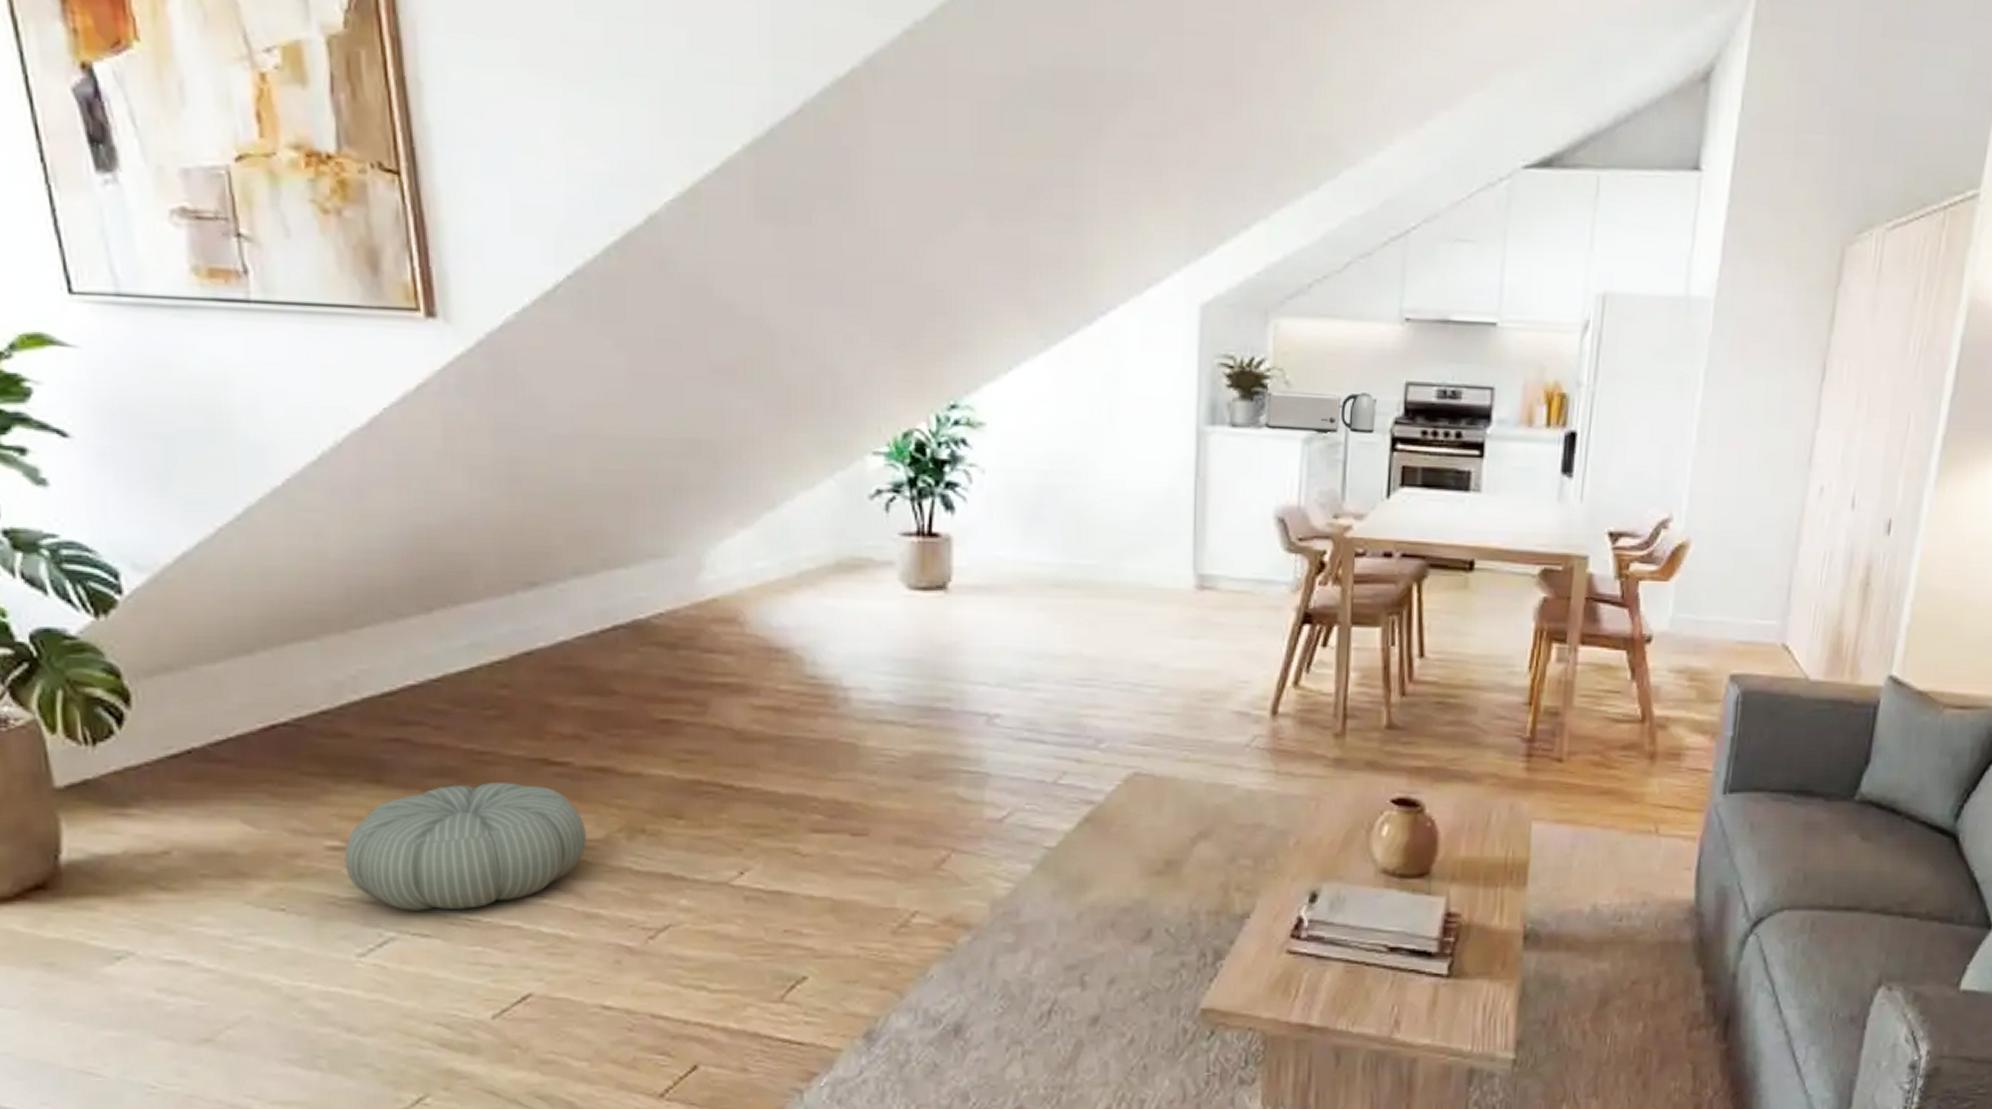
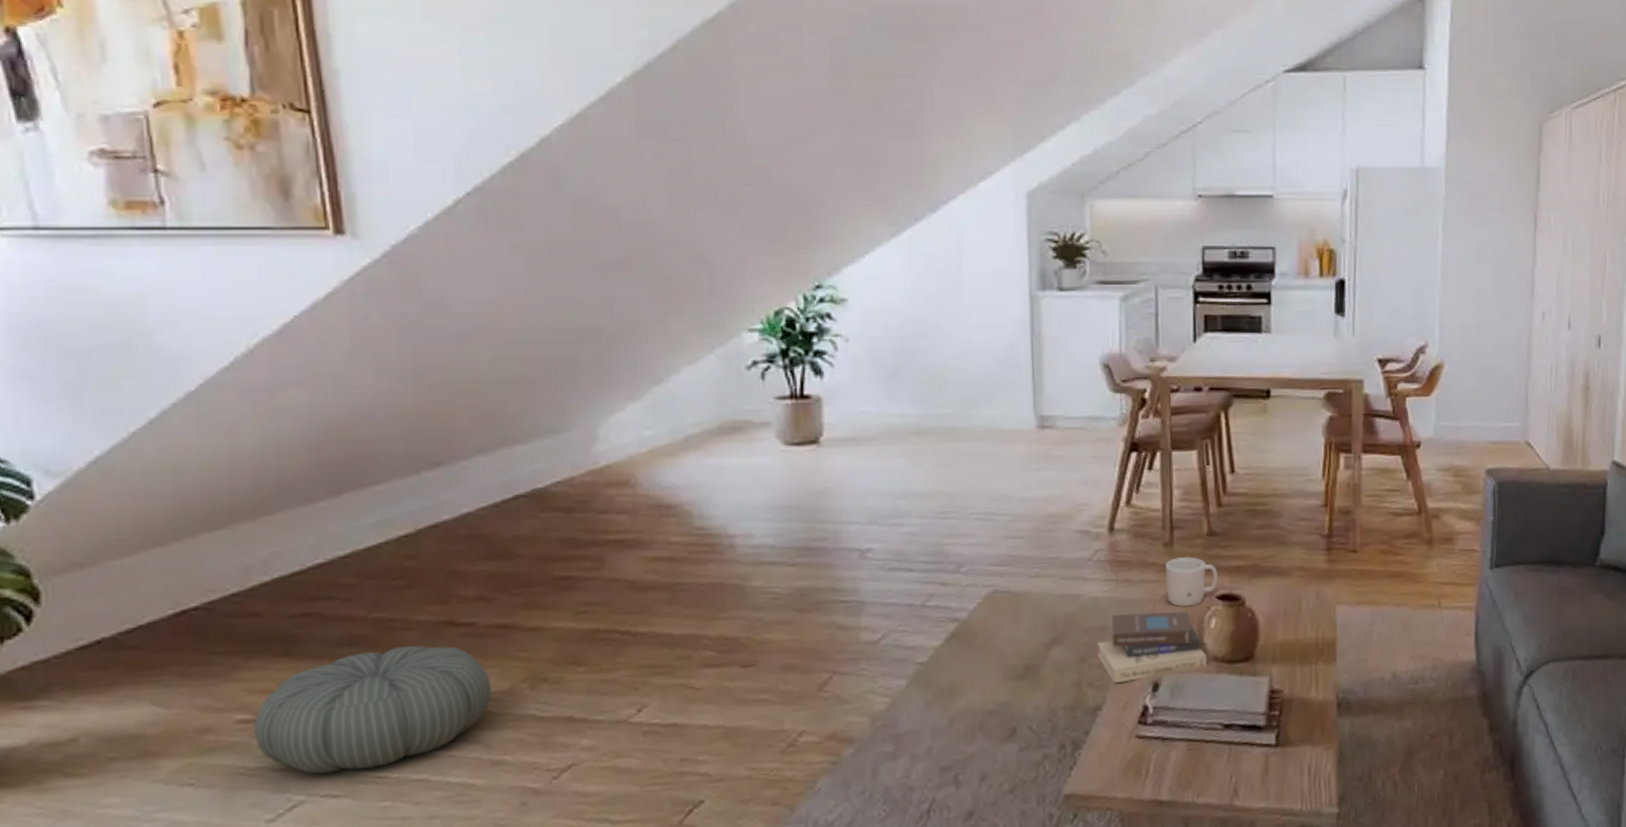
books: none [1248,811,1376,890] -> present [1097,611,1208,684]
toaster: present [1264,390,1342,434] -> none [1086,259,1151,292]
mug: none [1332,750,1395,810] -> present [1165,556,1218,608]
kettle: present [1341,393,1378,434] -> none [1151,257,1180,290]

